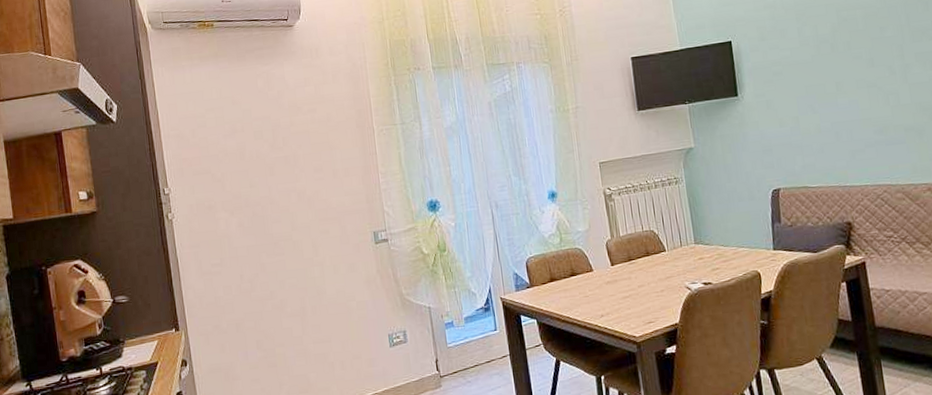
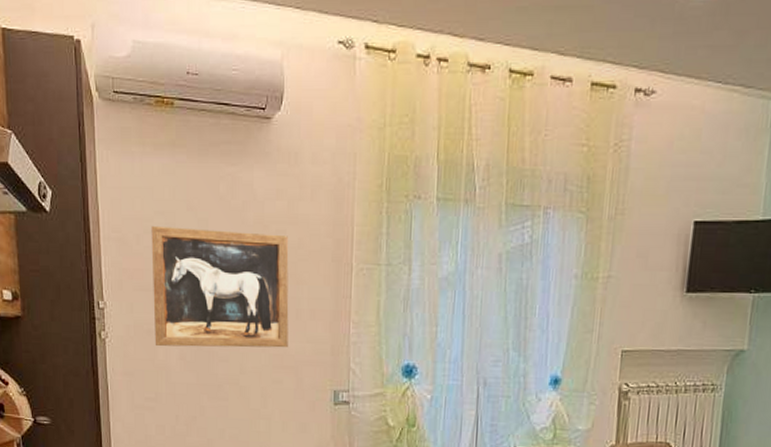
wall art: none [204,113,330,219] -> present [151,225,289,348]

